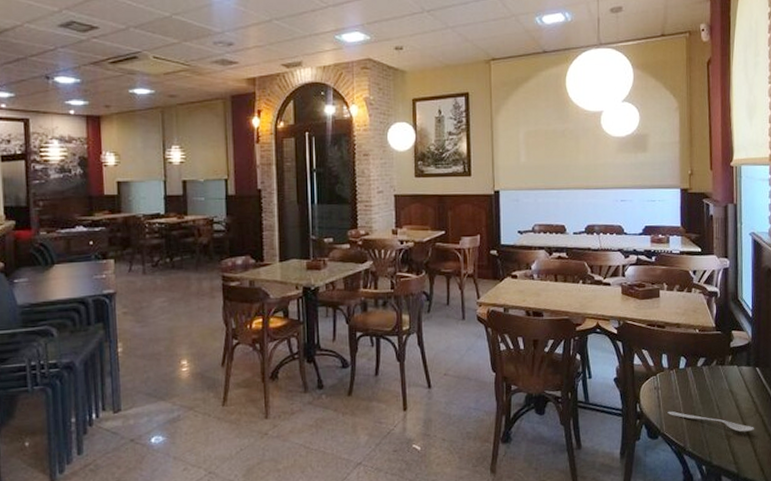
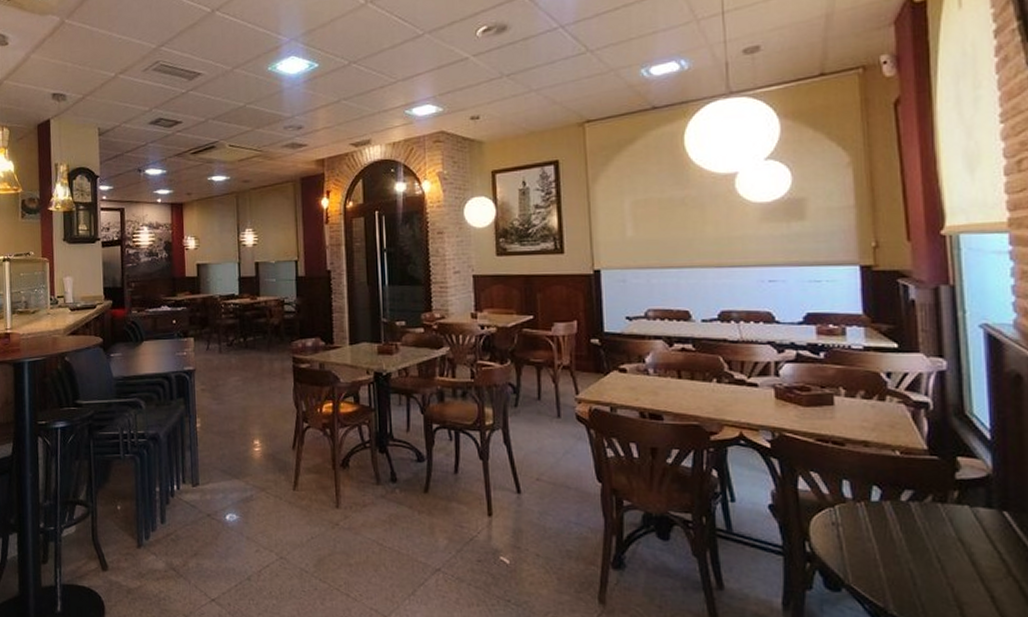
spoon: present [667,411,754,432] -> none [854,556,1005,601]

